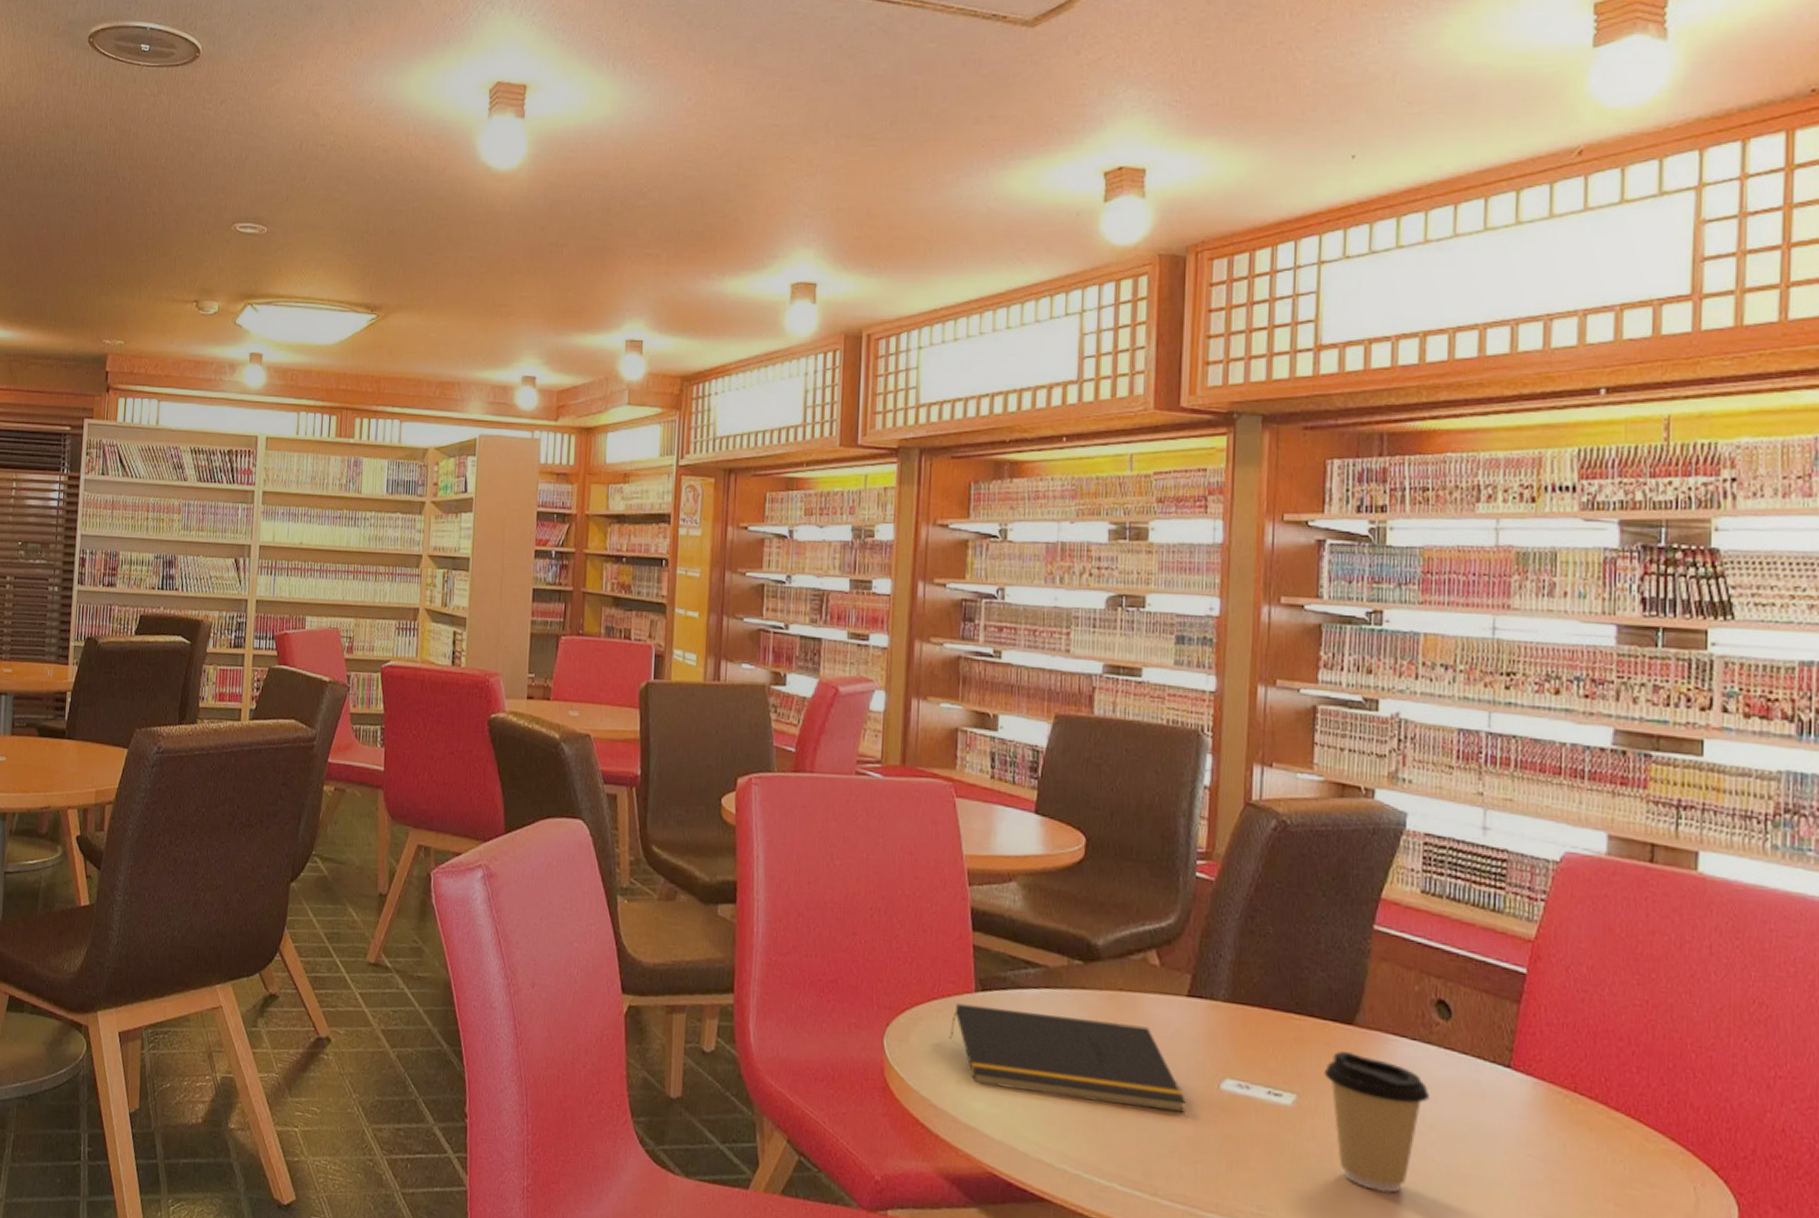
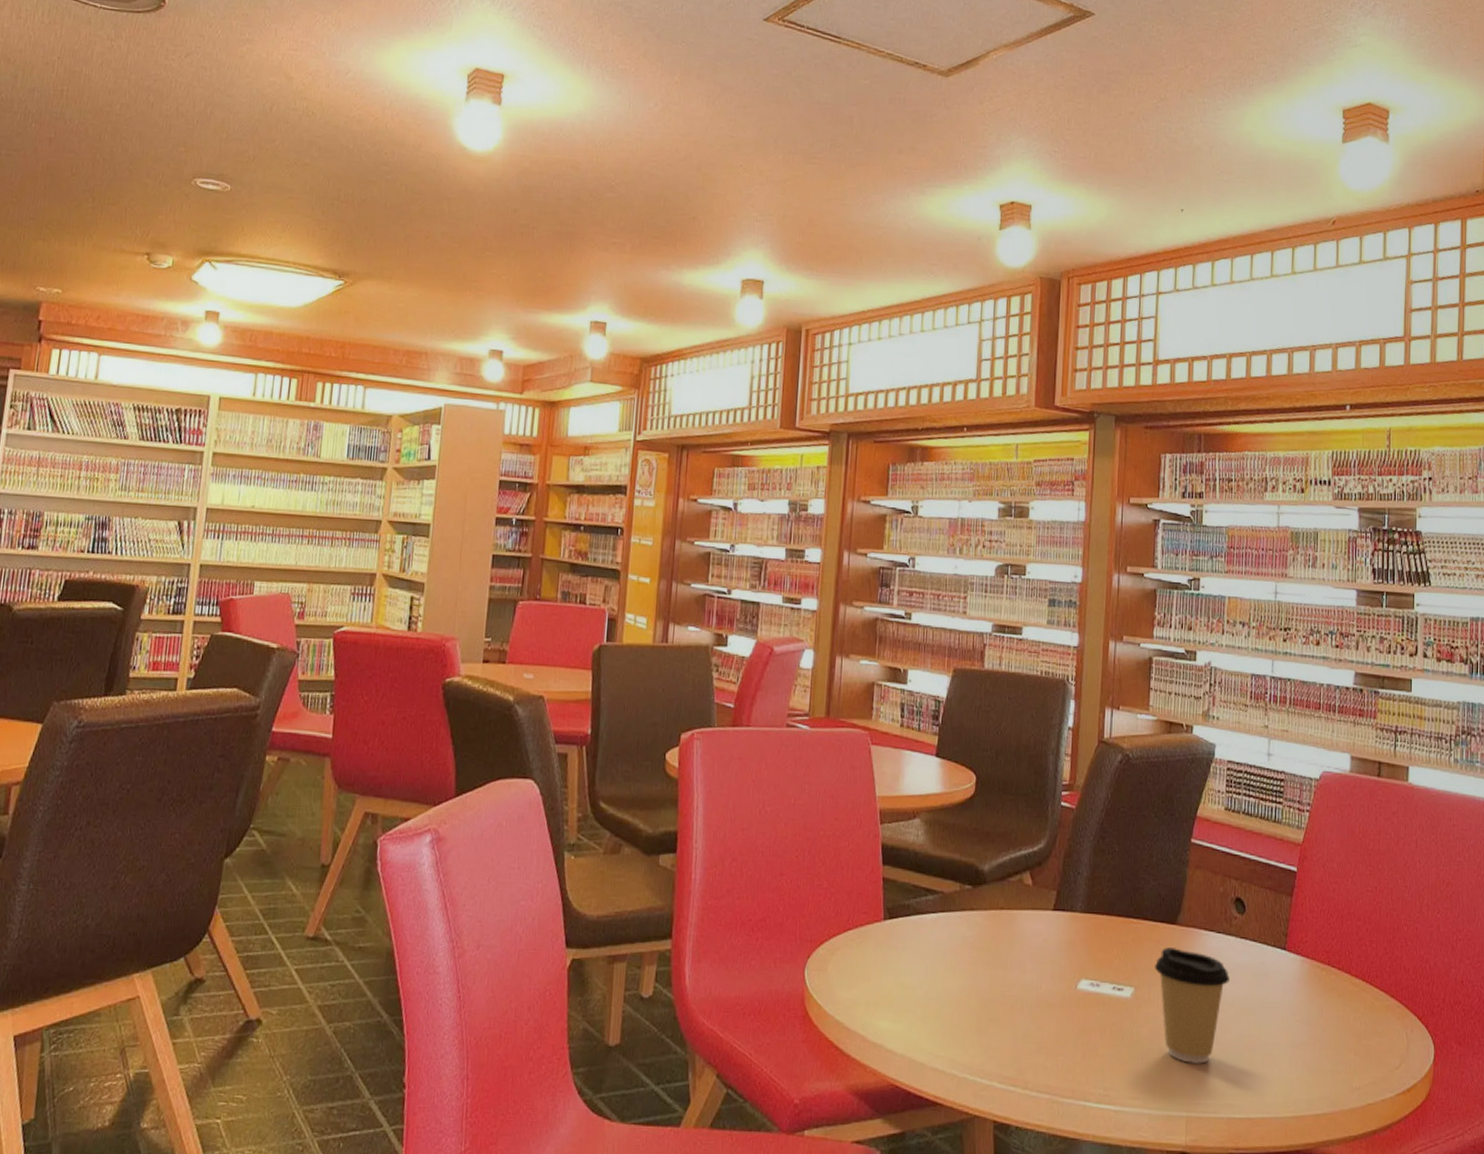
notepad: present [948,1003,1187,1113] -> none [860,931,1052,1012]

